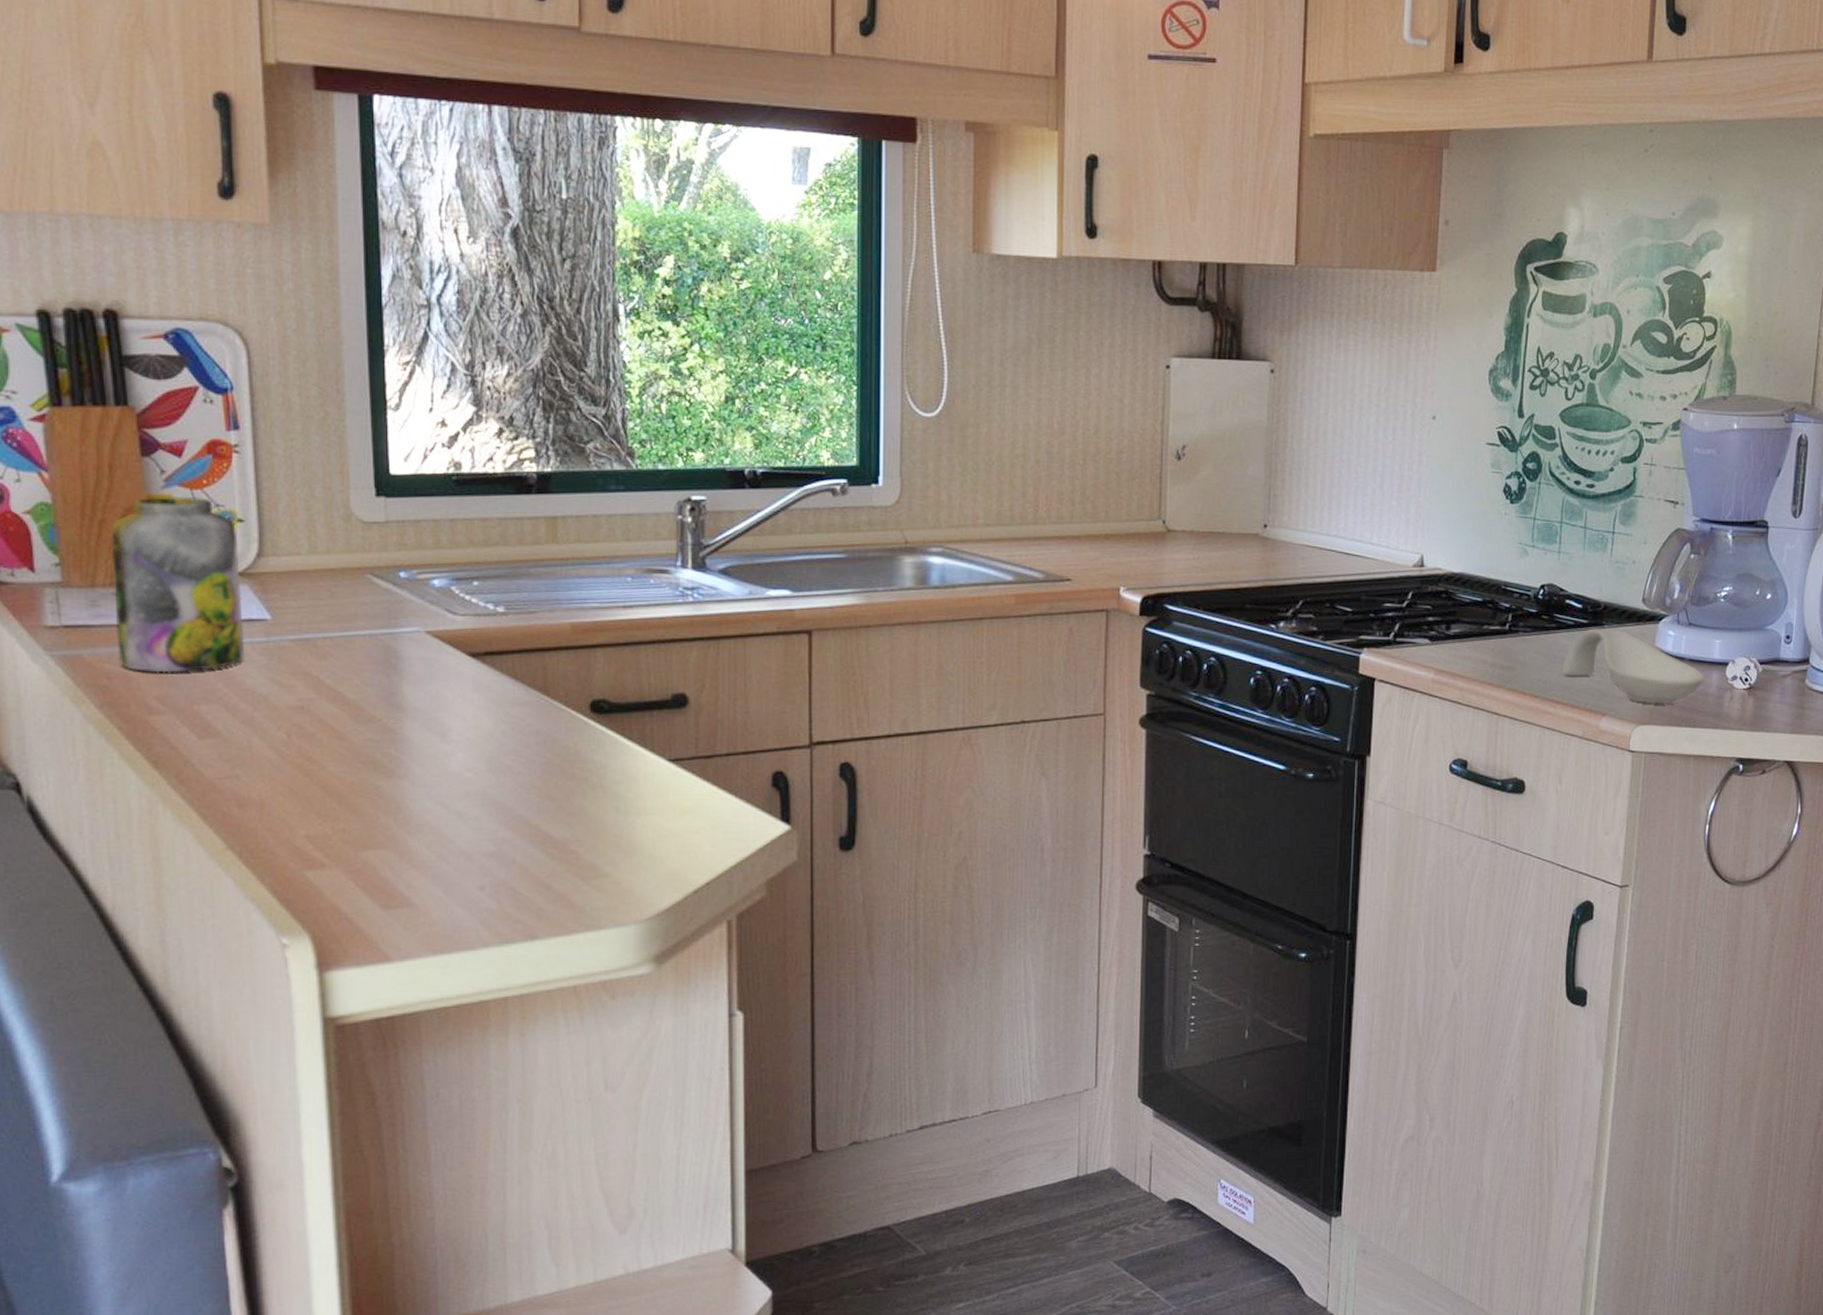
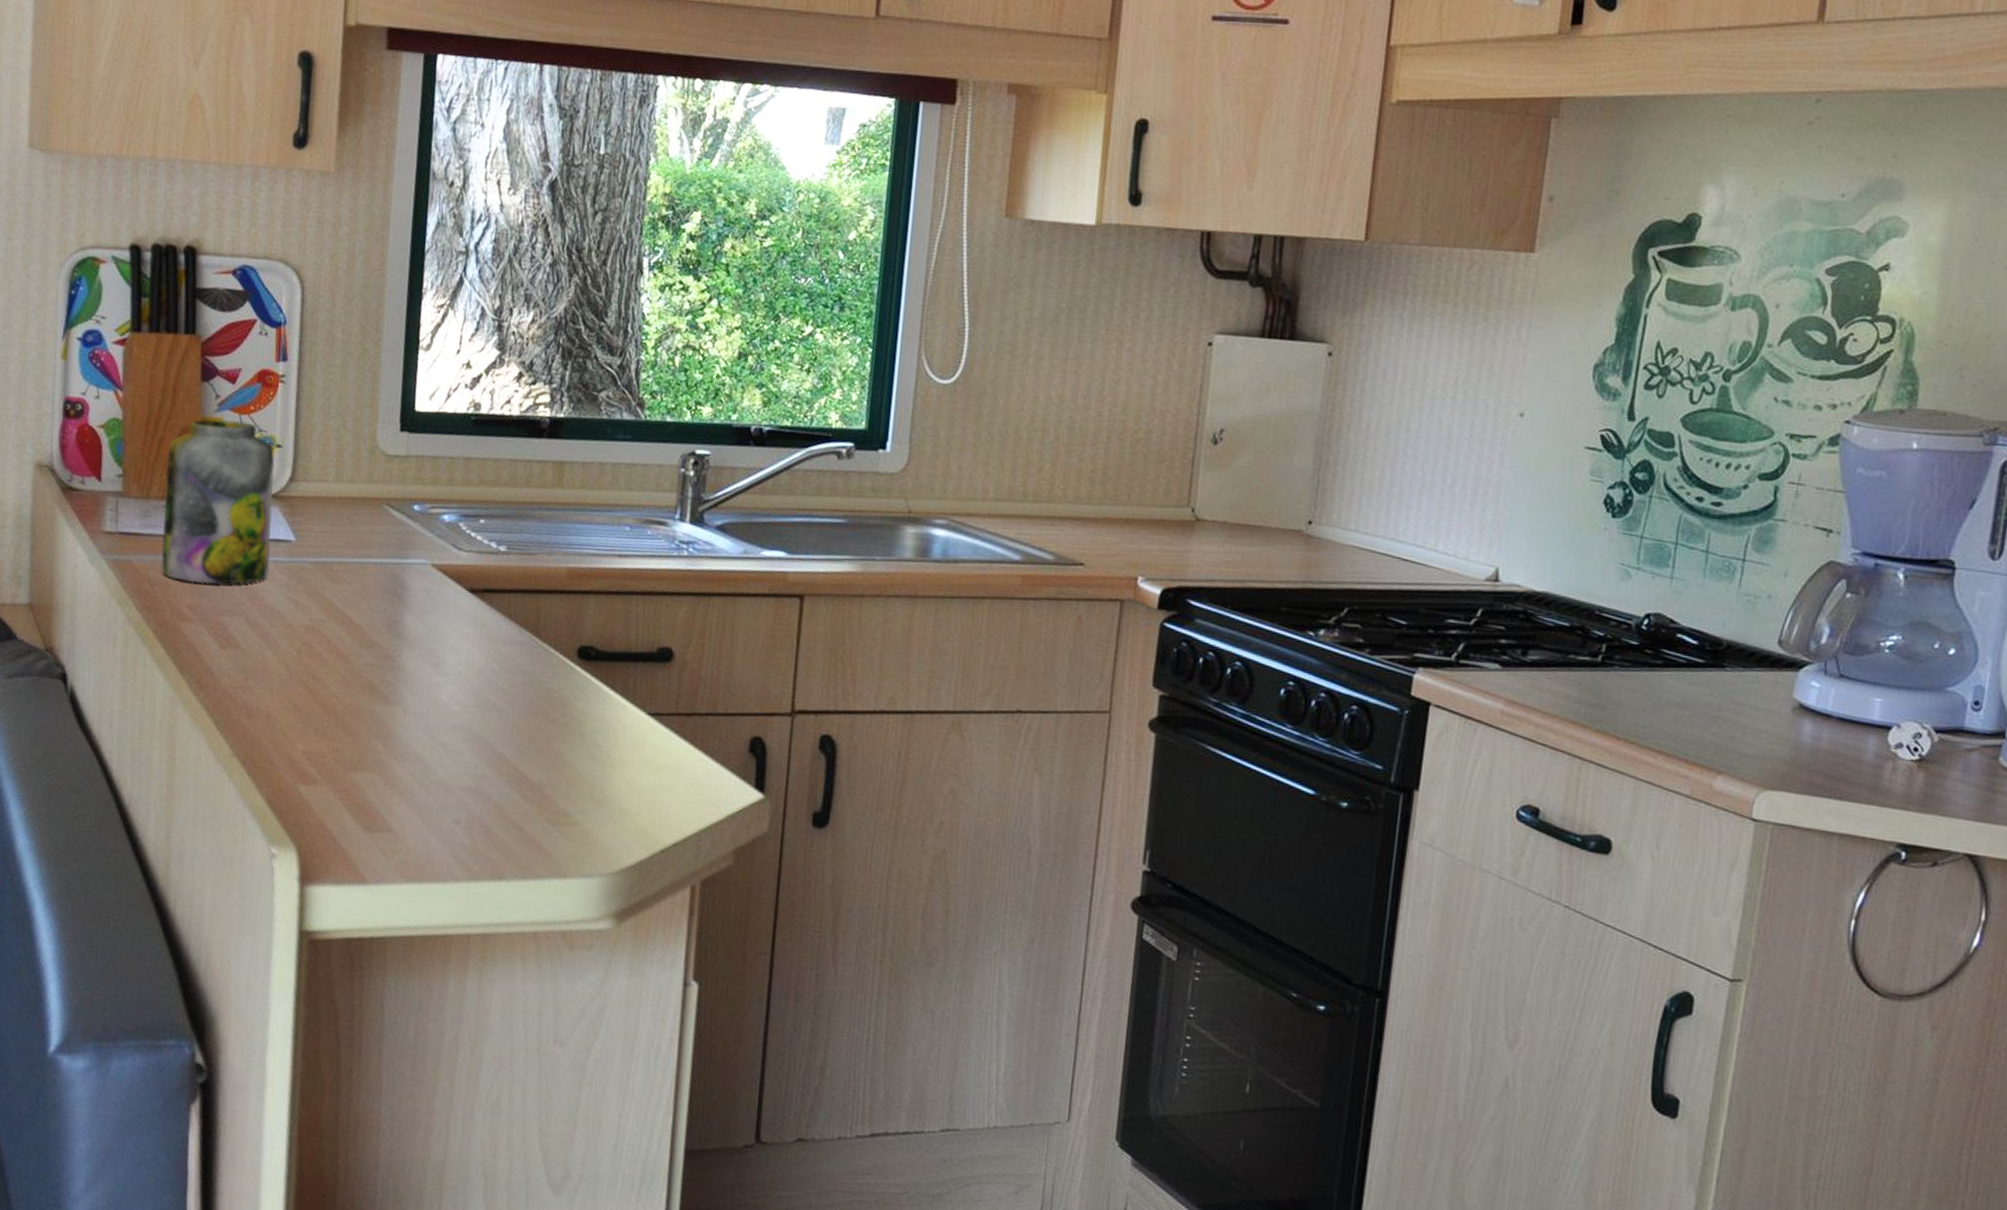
spoon rest: present [1562,628,1706,704] -> none [1667,670,1860,768]

